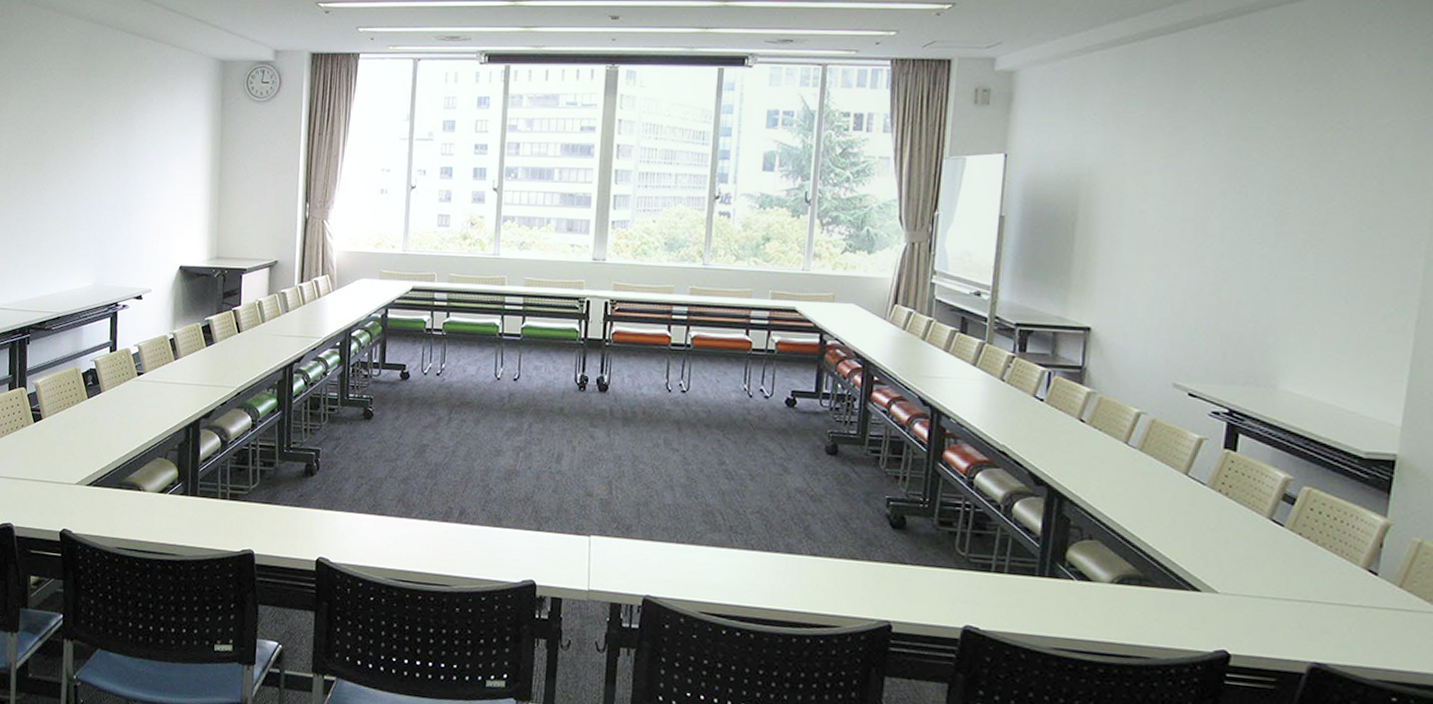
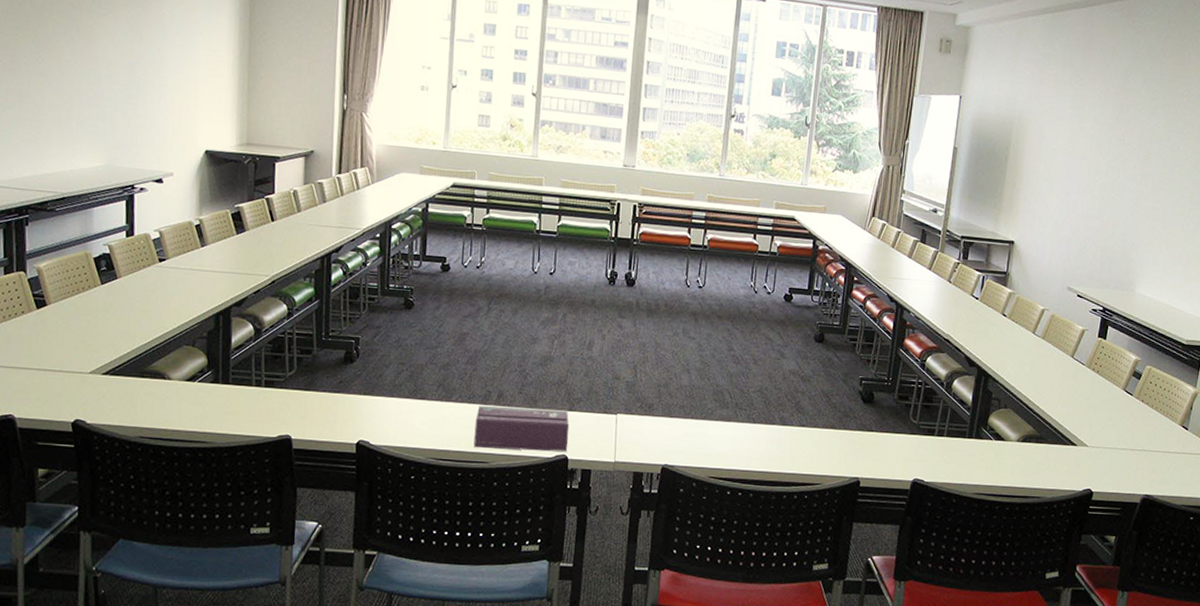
tissue box: none [434,522,537,577] -> present [473,405,570,452]

